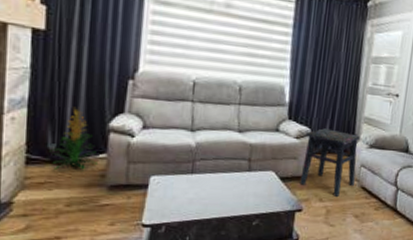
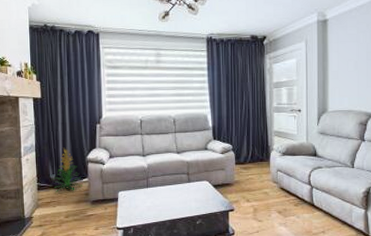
side table: present [300,128,360,197] -> none [228,143,275,197]

